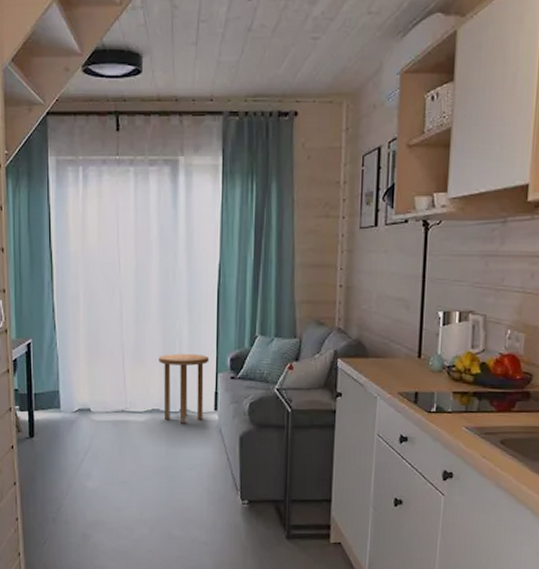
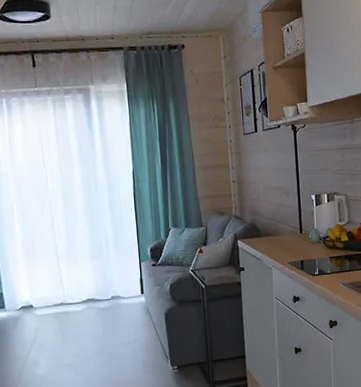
side table: present [159,353,209,424] -> none [89,248,133,308]

